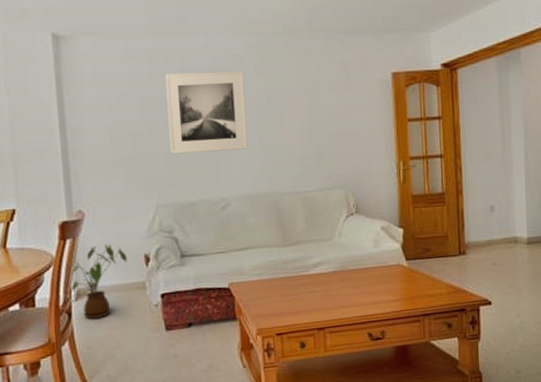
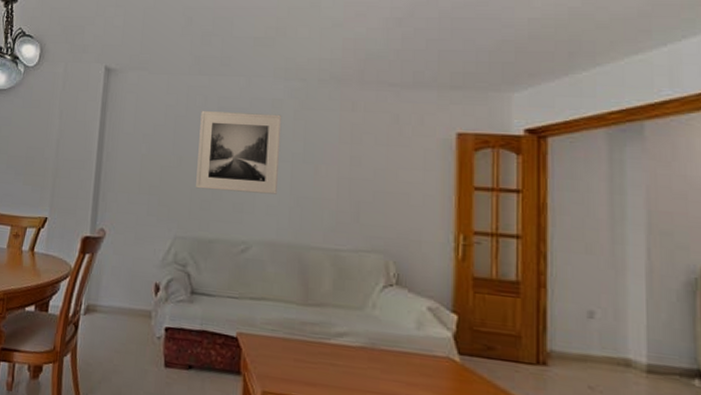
house plant: present [70,245,128,320] -> none [81,265,139,338]

